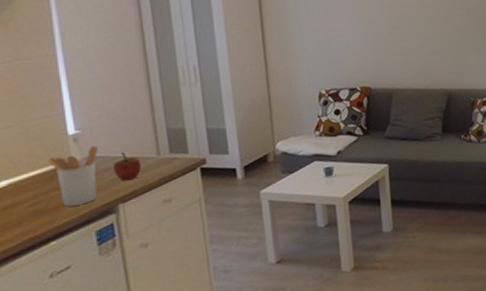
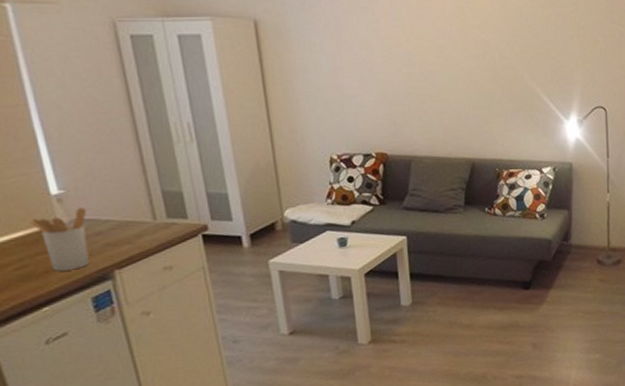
apple: present [114,151,141,180] -> none [105,214,137,245]

